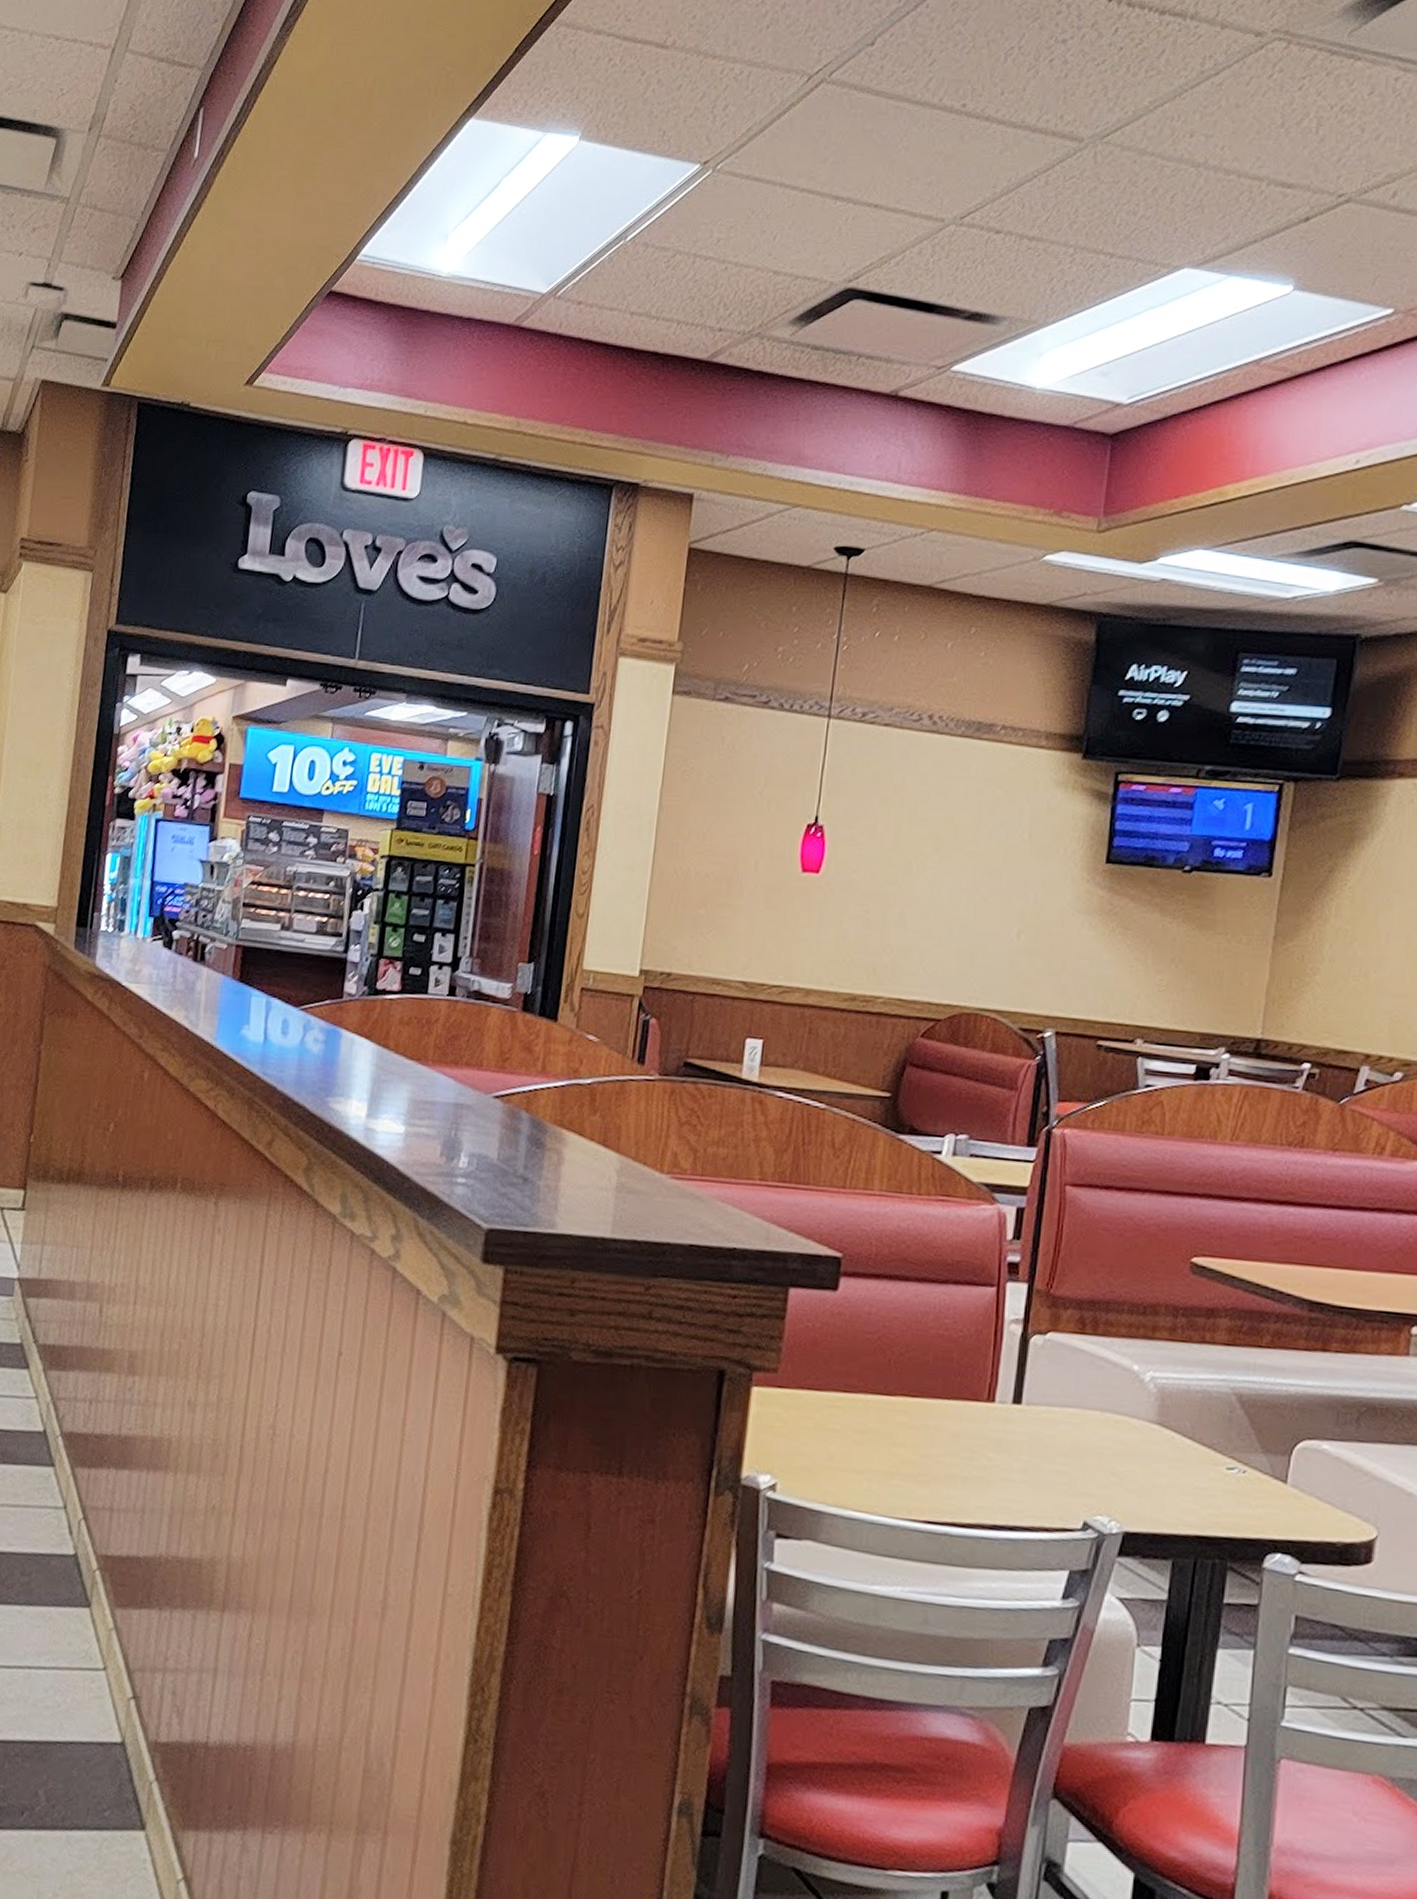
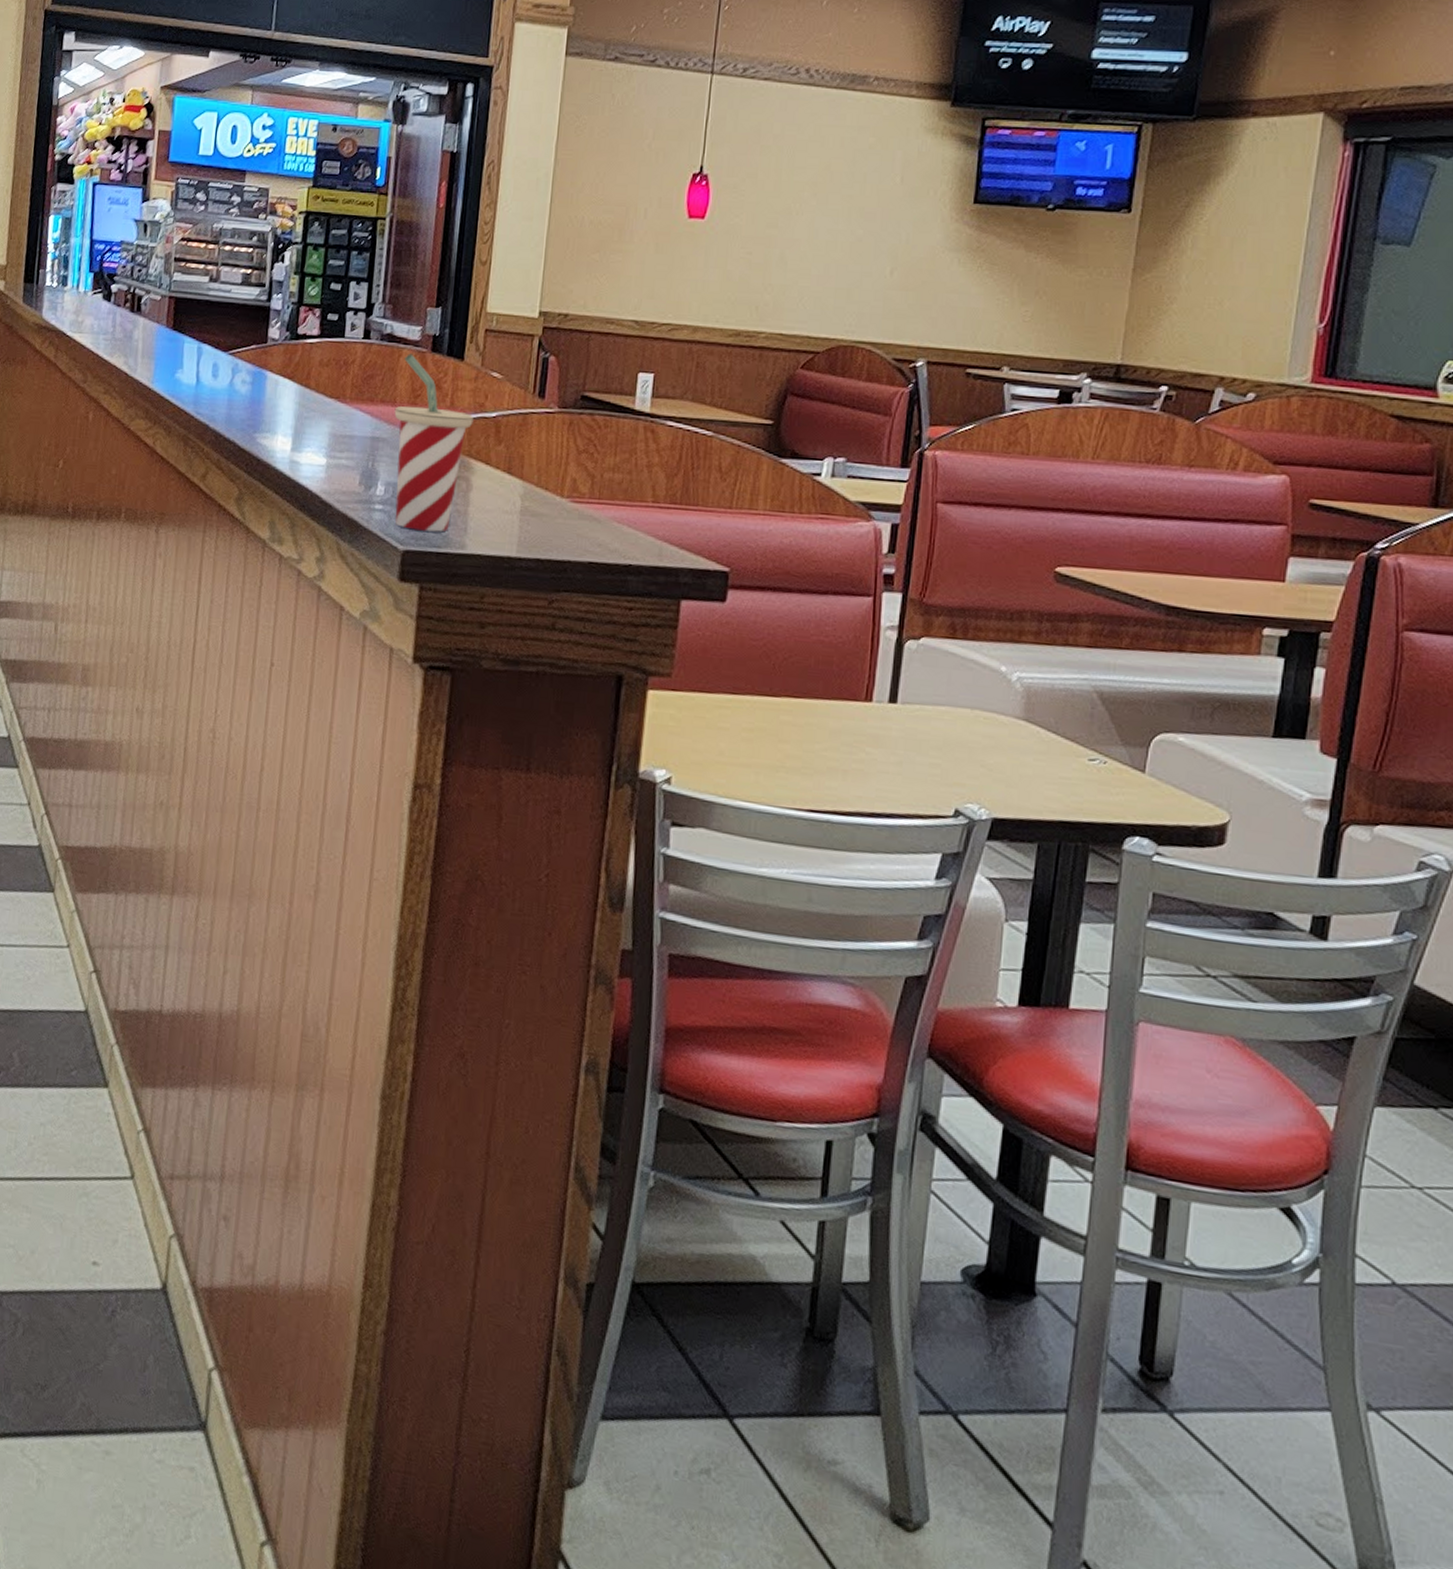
beverage cup: none [479,1013,567,1210] -> present [394,353,474,532]

